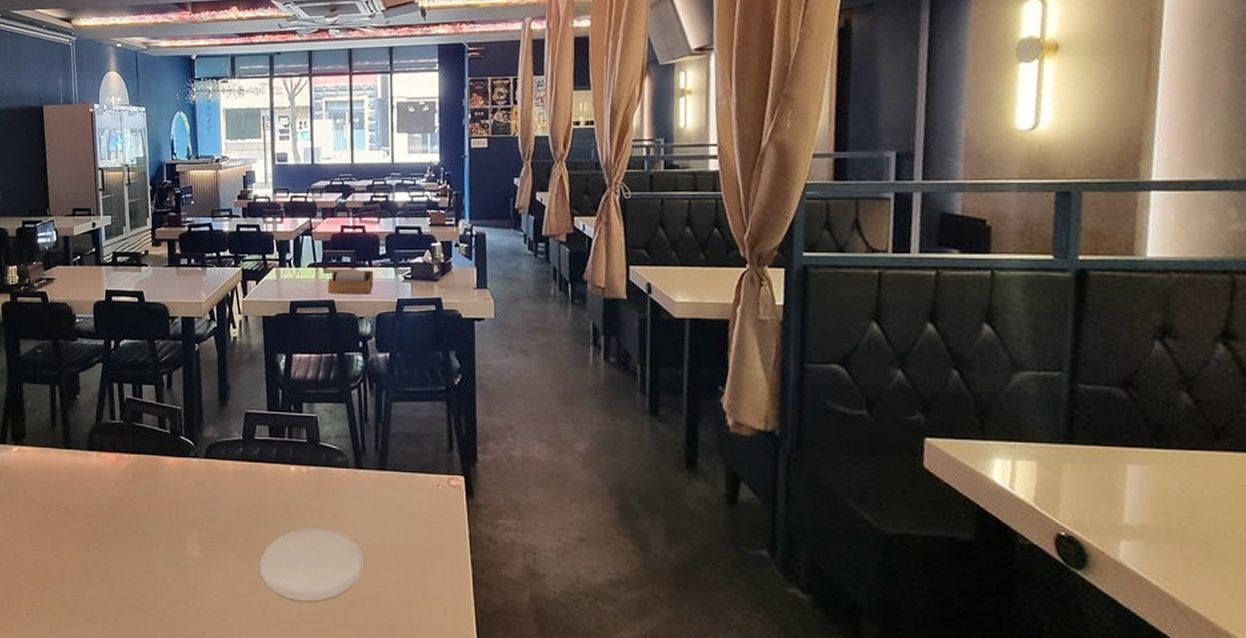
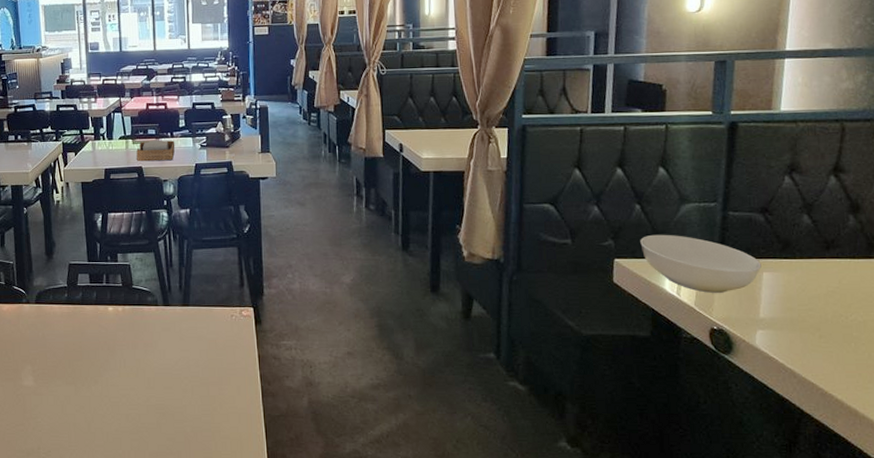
plate: present [260,527,365,603] -> none [85,355,173,418]
bowl: none [959,409,1125,489] -> present [640,234,762,293]

